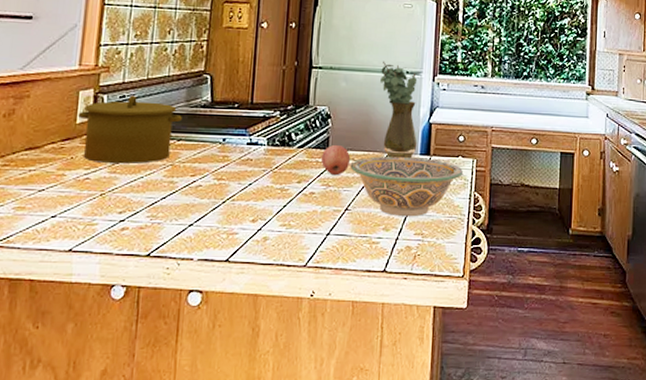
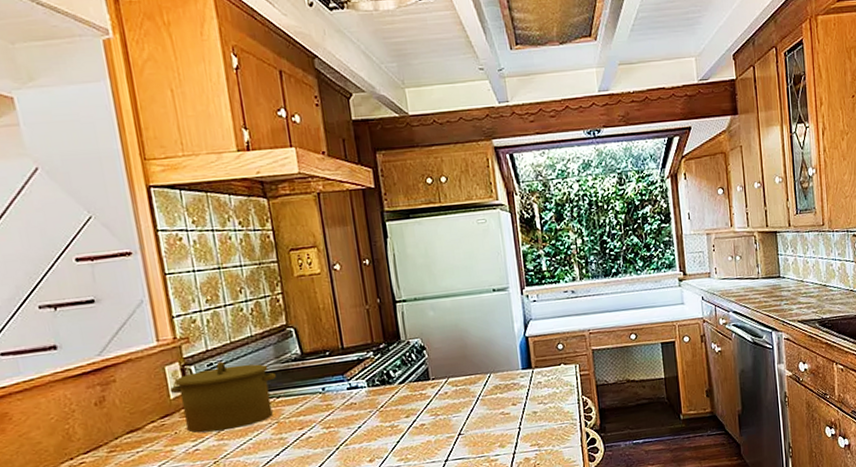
fruit: present [320,144,351,176] -> none [423,373,454,405]
bowl: present [350,156,463,217] -> none [454,371,567,433]
vase: present [380,61,418,159] -> none [466,282,518,378]

